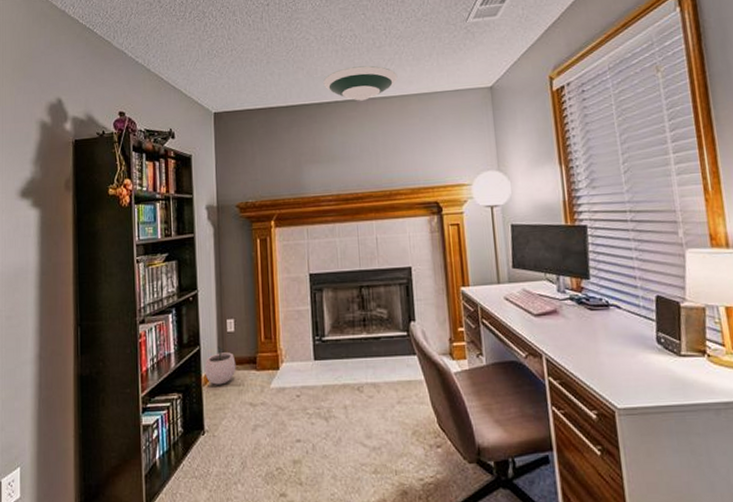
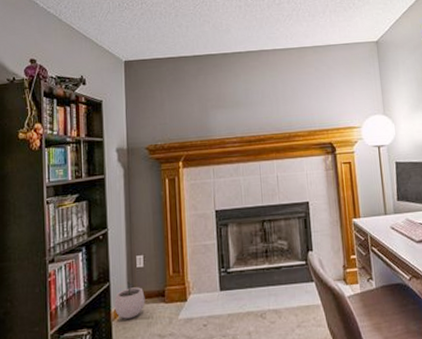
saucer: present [323,65,398,101] -> none [228,20,295,52]

